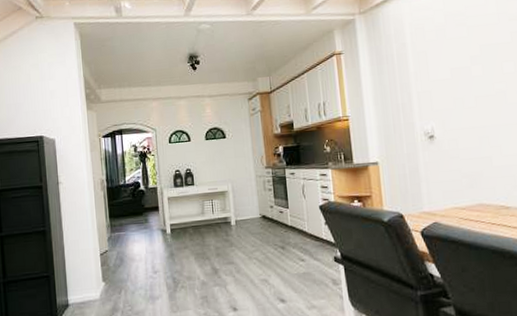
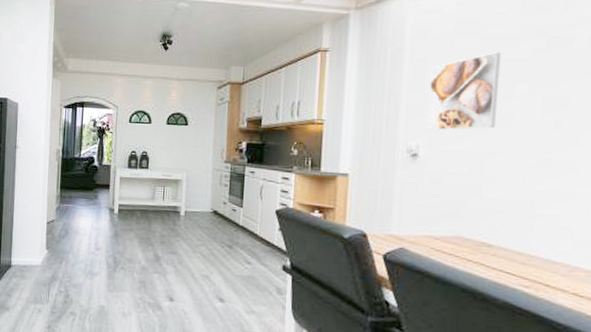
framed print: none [432,38,493,114] -> present [427,52,502,131]

